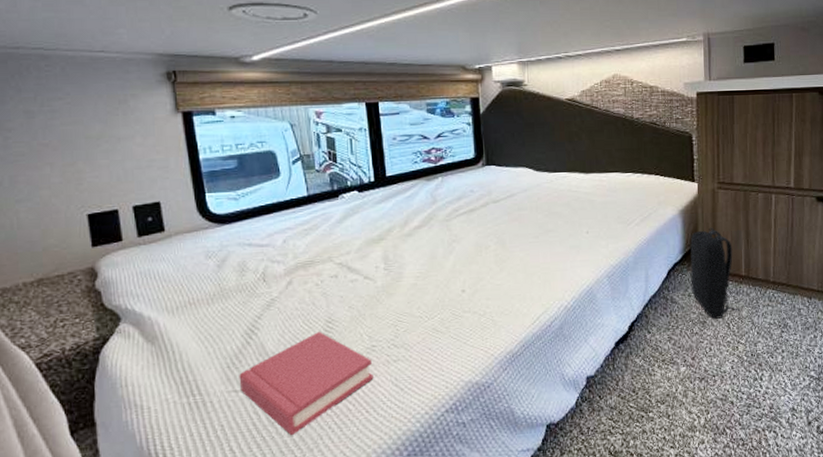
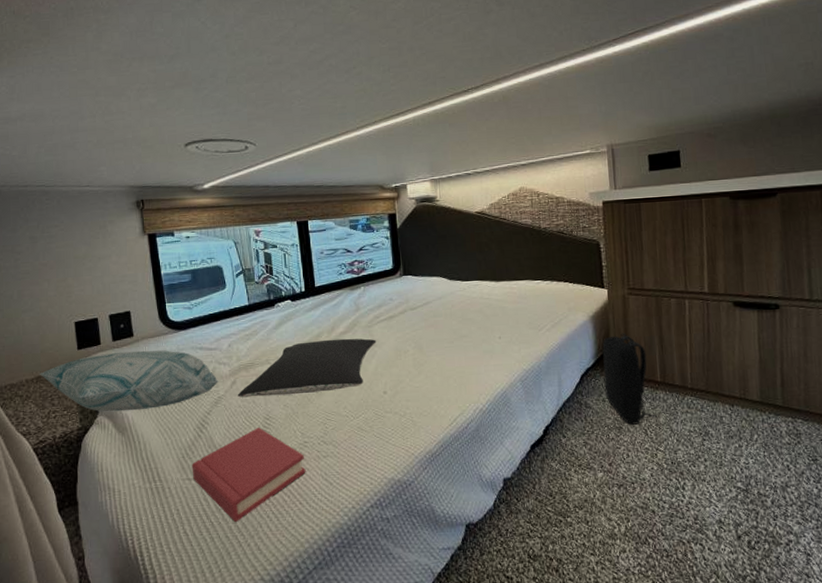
decorative pillow: none [40,247,272,319] -> present [39,350,219,412]
pillow: none [294,233,455,300] -> present [237,338,376,398]

